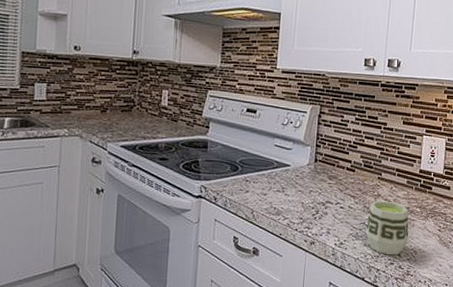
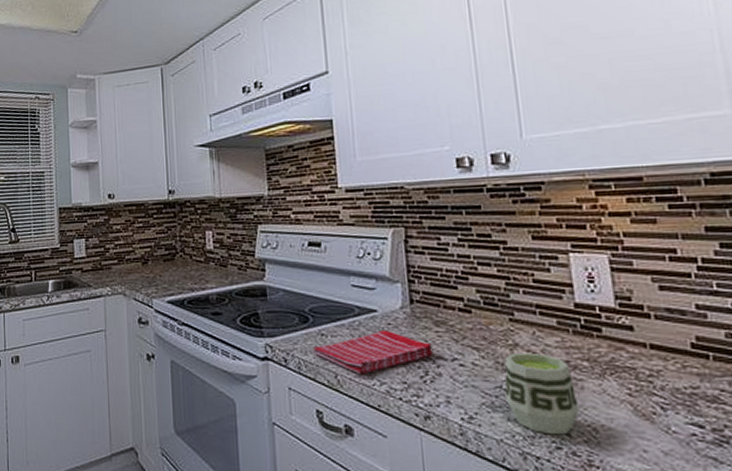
dish towel: none [238,180,325,212] -> present [313,330,434,375]

